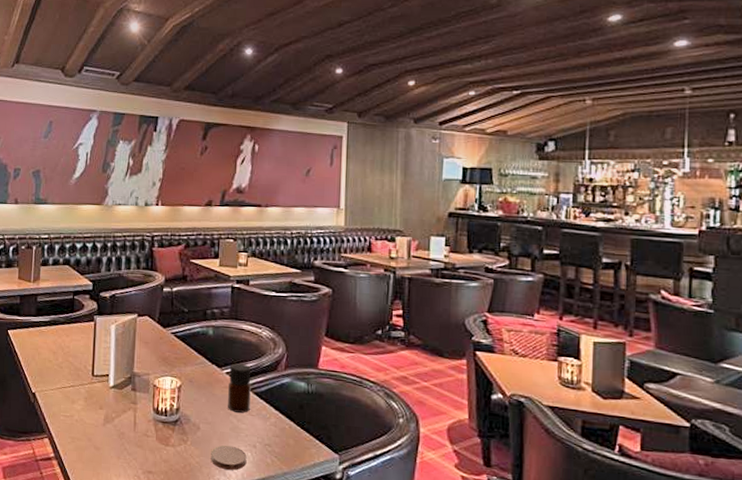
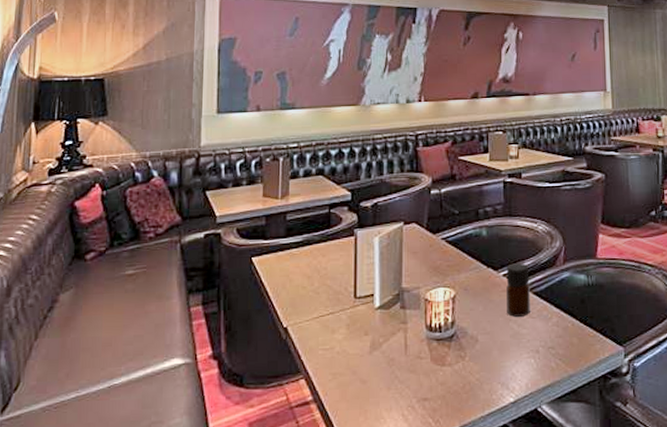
coaster: present [211,445,247,471] -> none [492,354,530,383]

